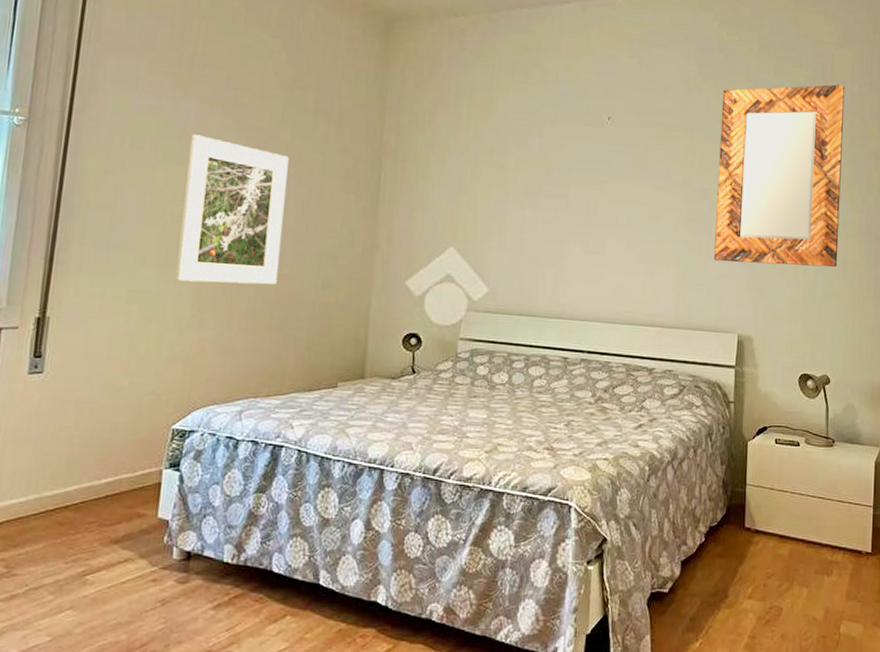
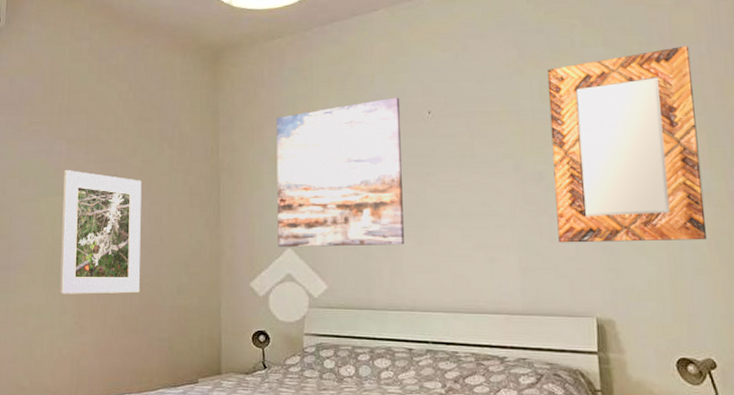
wall art: none [440,97,582,252] -> present [276,97,404,248]

